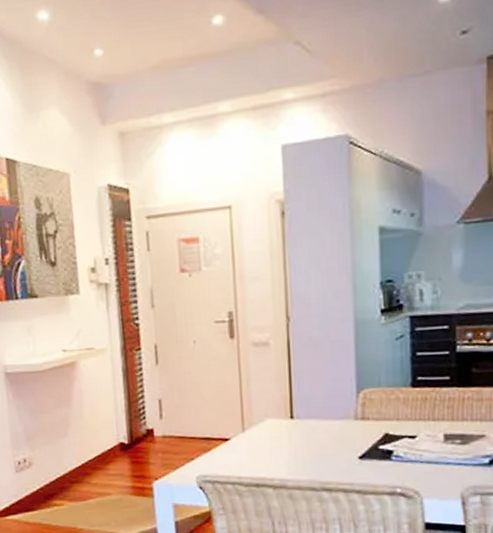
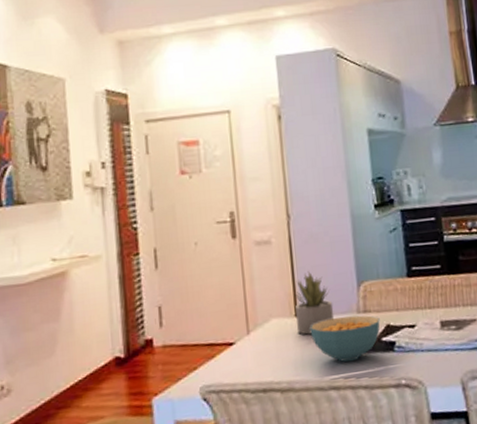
succulent plant: none [290,375,331,437] -> present [294,271,335,335]
cereal bowl: none [305,422,378,467] -> present [310,315,380,362]

